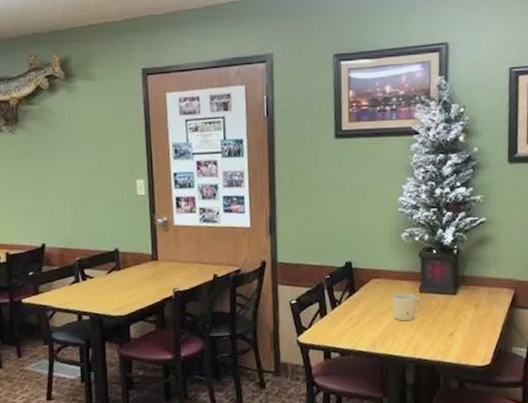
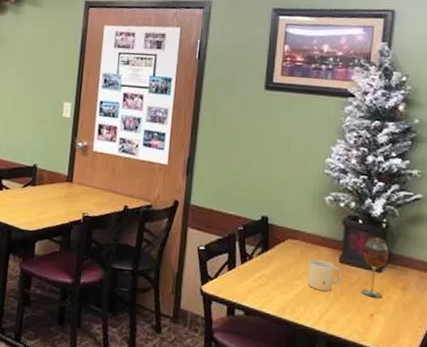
wineglass: none [439,263,462,319] -> present [361,236,389,298]

